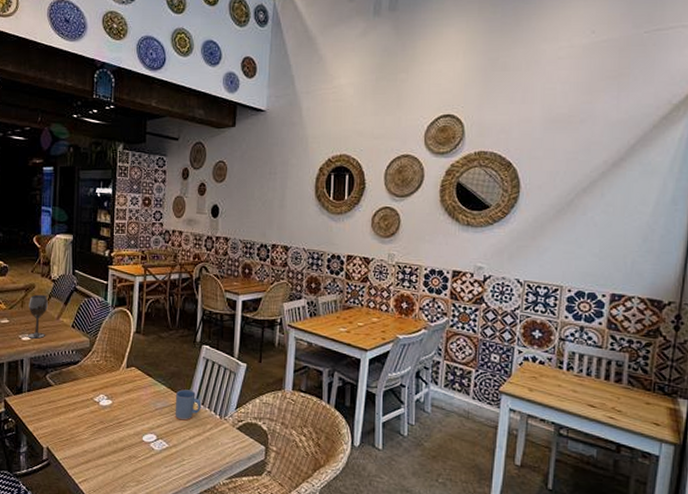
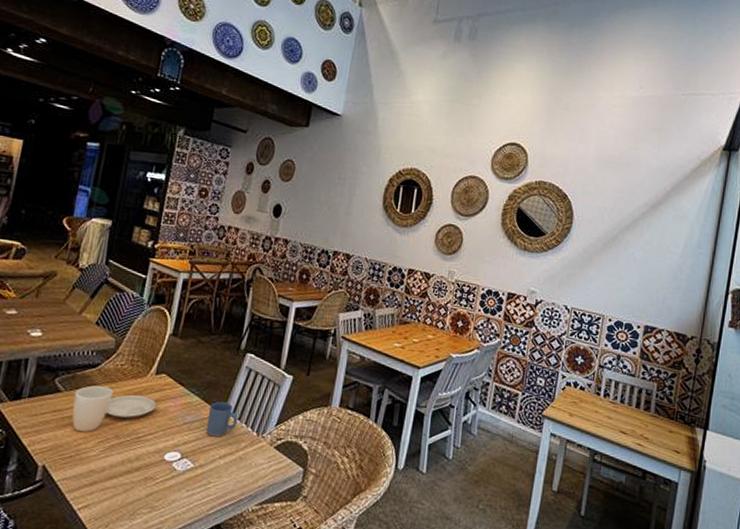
wine glass: present [27,294,48,339] -> none [38,283,71,336]
cup: none [63,380,93,419] -> present [71,385,113,433]
plate: none [90,386,131,406] -> present [105,394,157,419]

